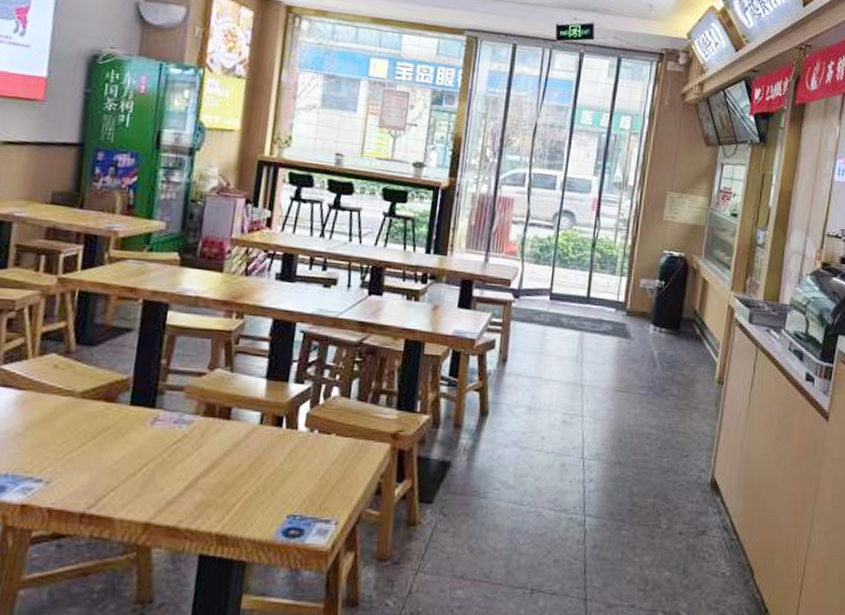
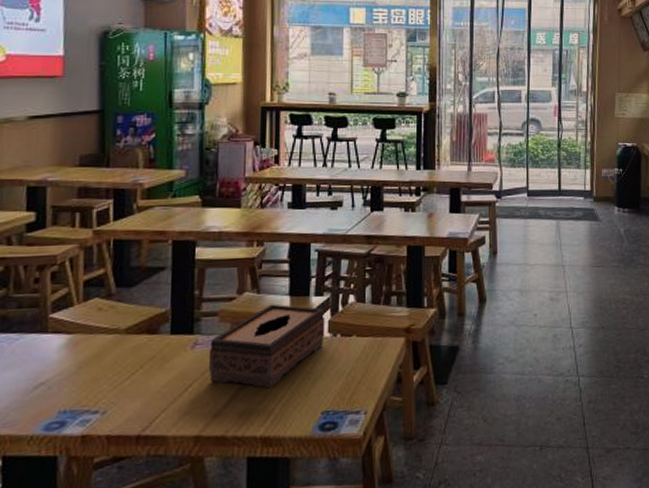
tissue box: none [167,385,304,481] -> present [208,304,326,389]

